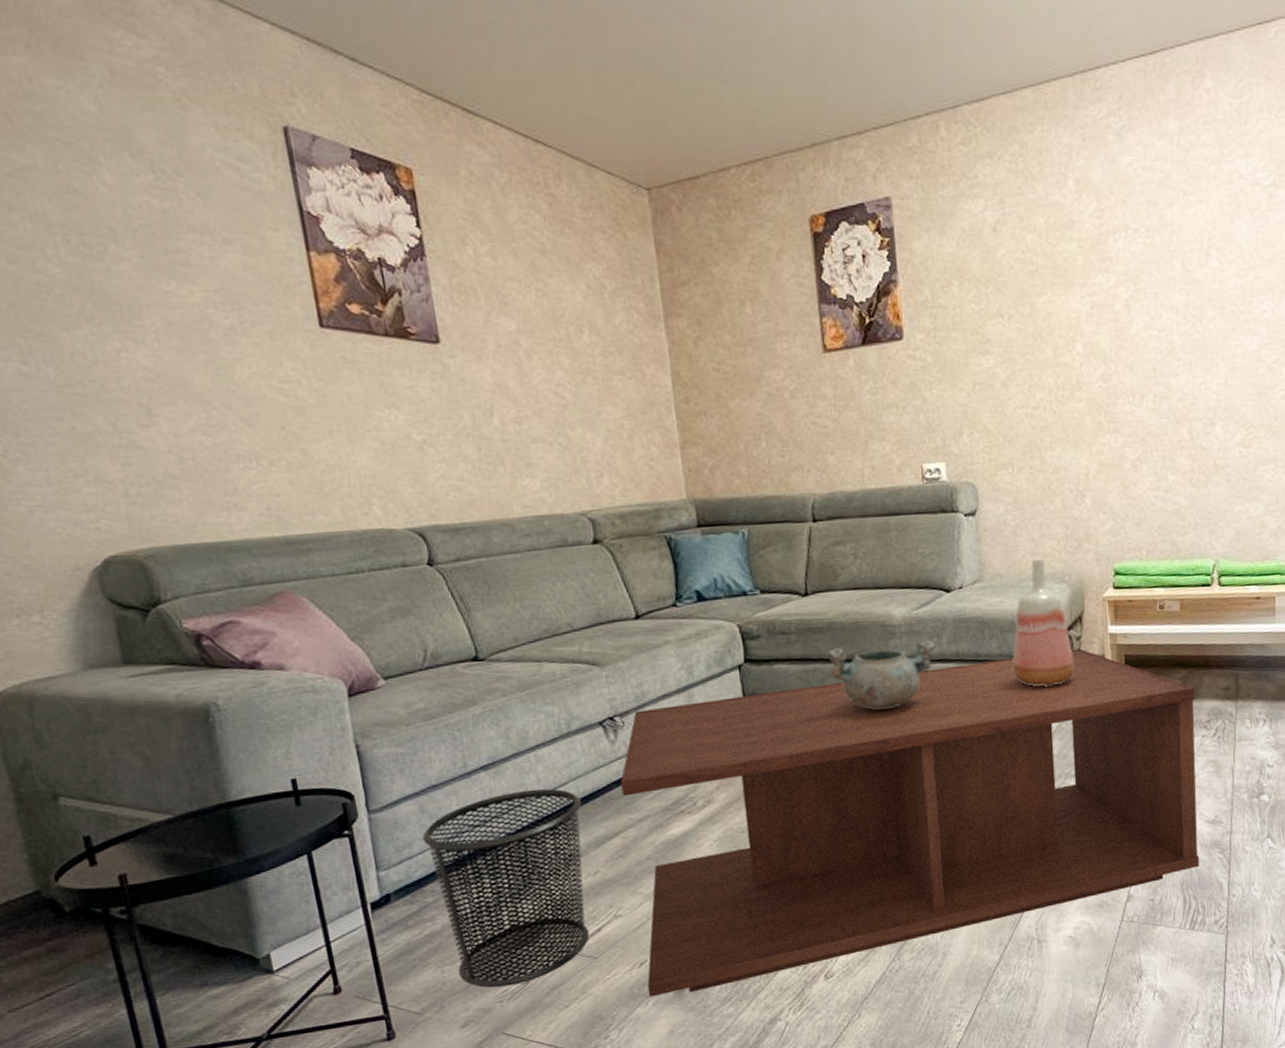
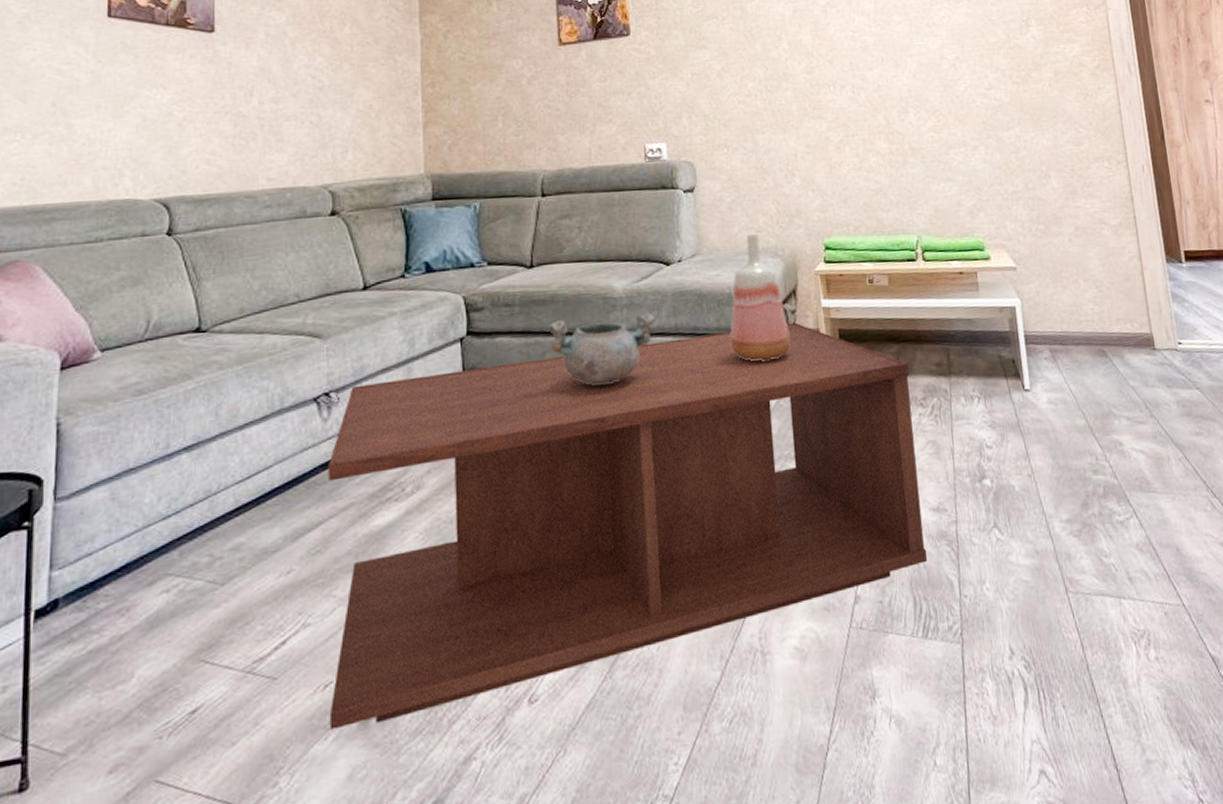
waste bin: present [422,788,590,988] -> none [108,472,283,720]

